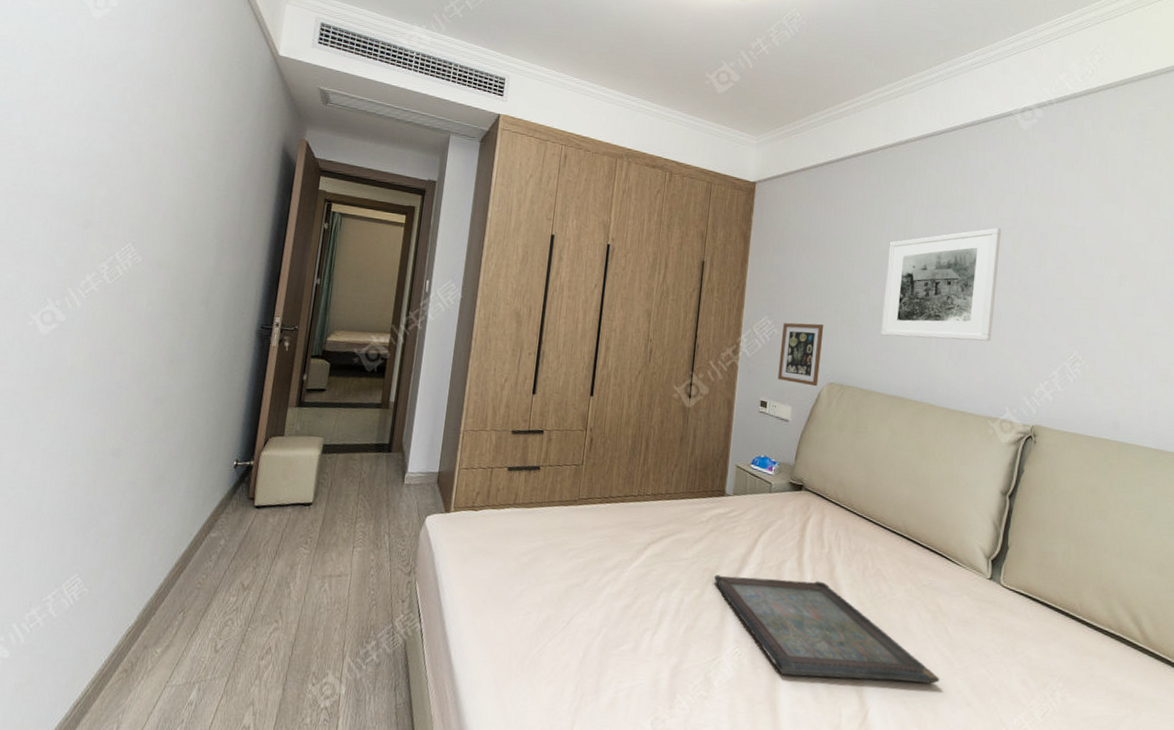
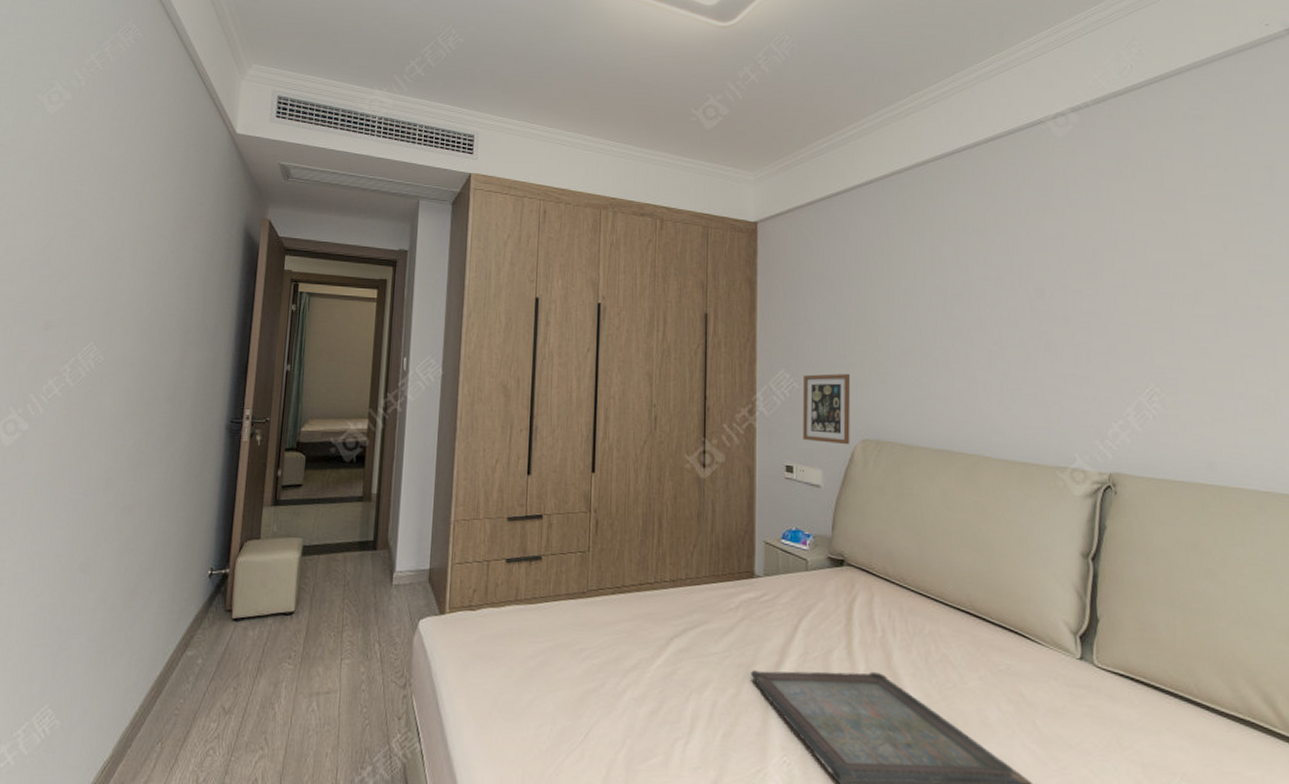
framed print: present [881,227,1002,342] -> none [916,249,1049,382]

